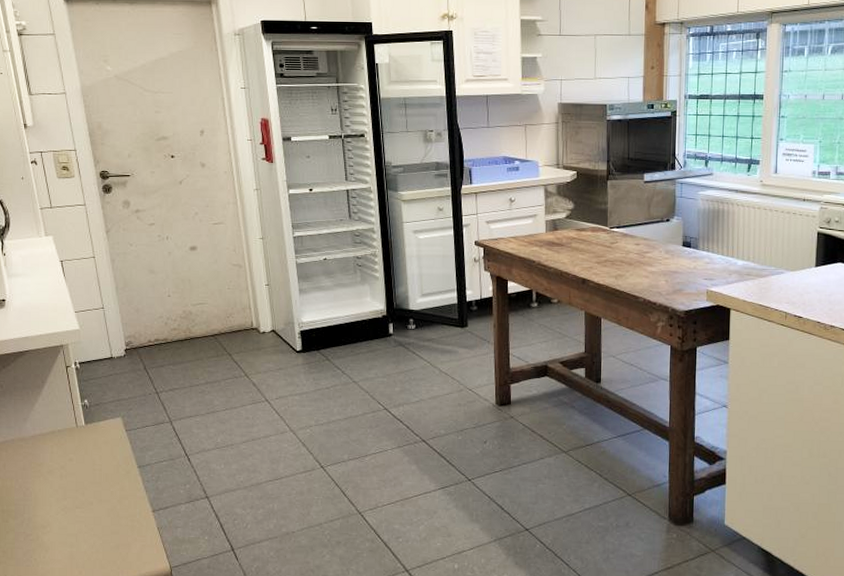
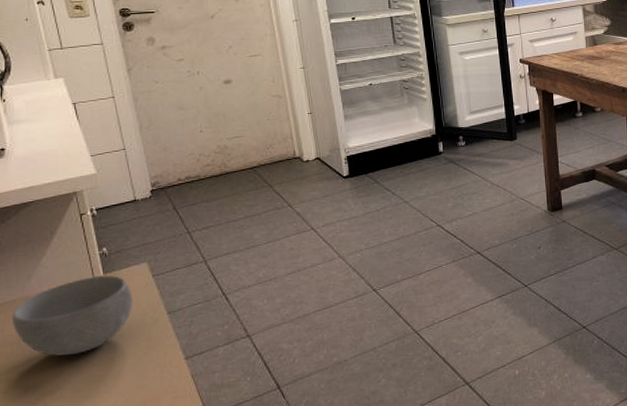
bowl: none [11,425,109,496] -> present [11,274,133,356]

